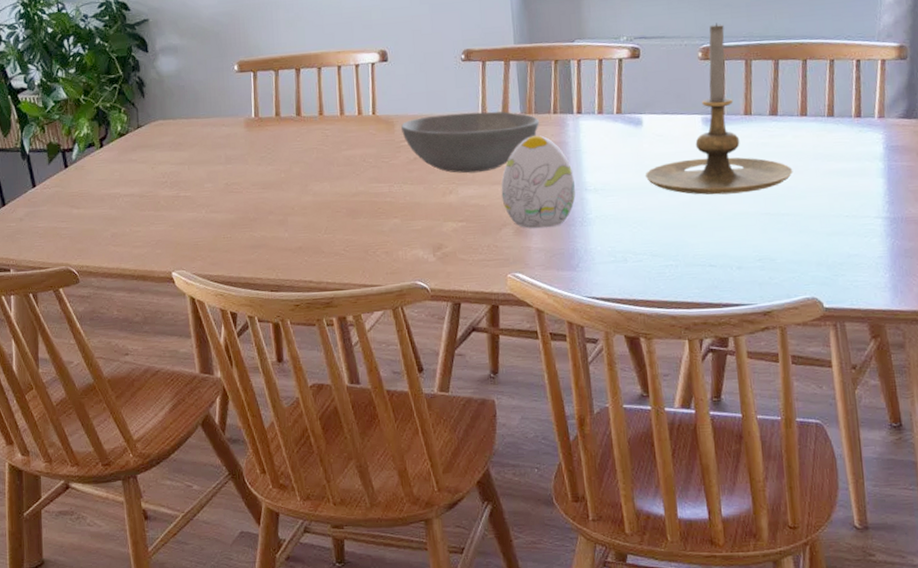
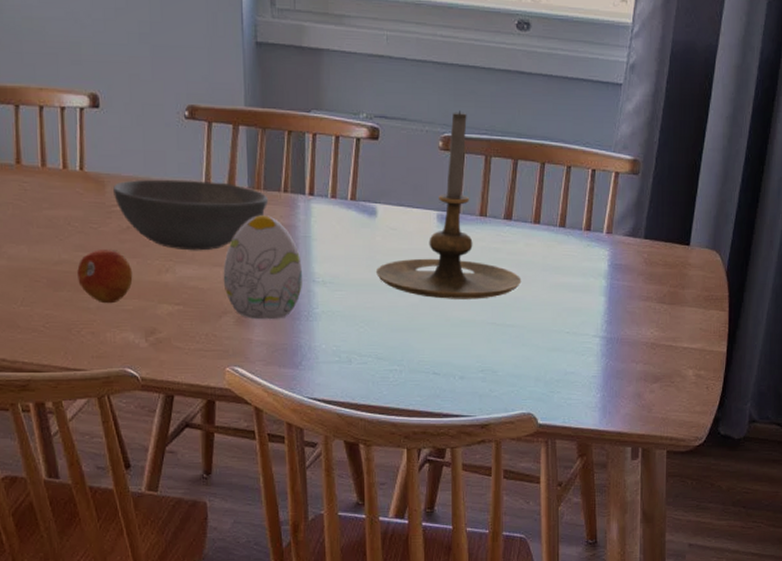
fruit: none [372,179,421,226] -> present [77,250,133,304]

